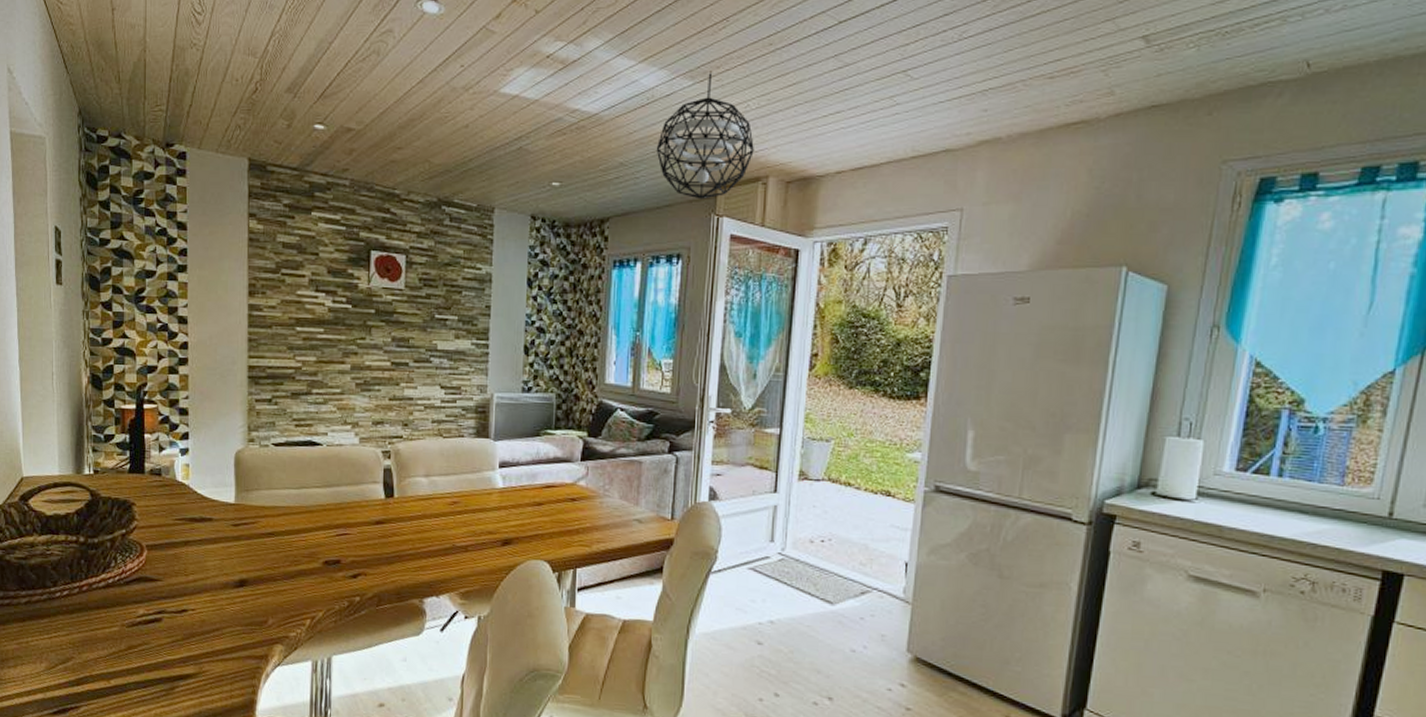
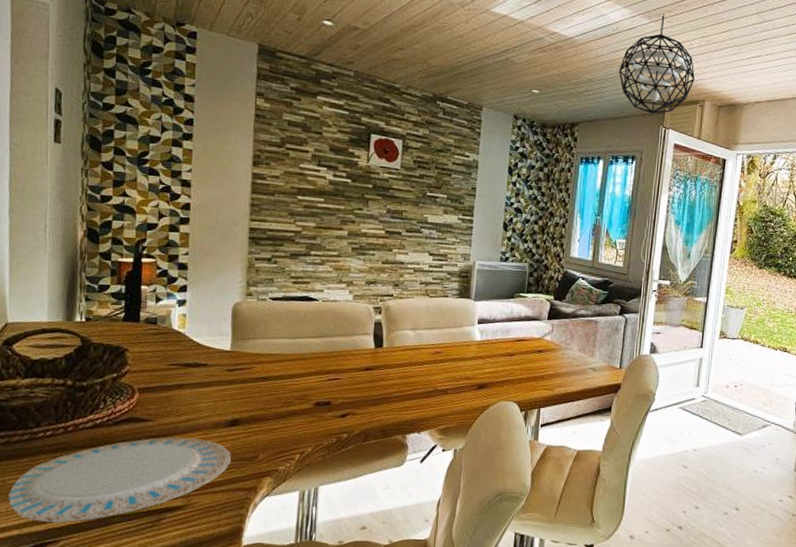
plate: none [32,598,240,688] -> present [8,437,231,523]

